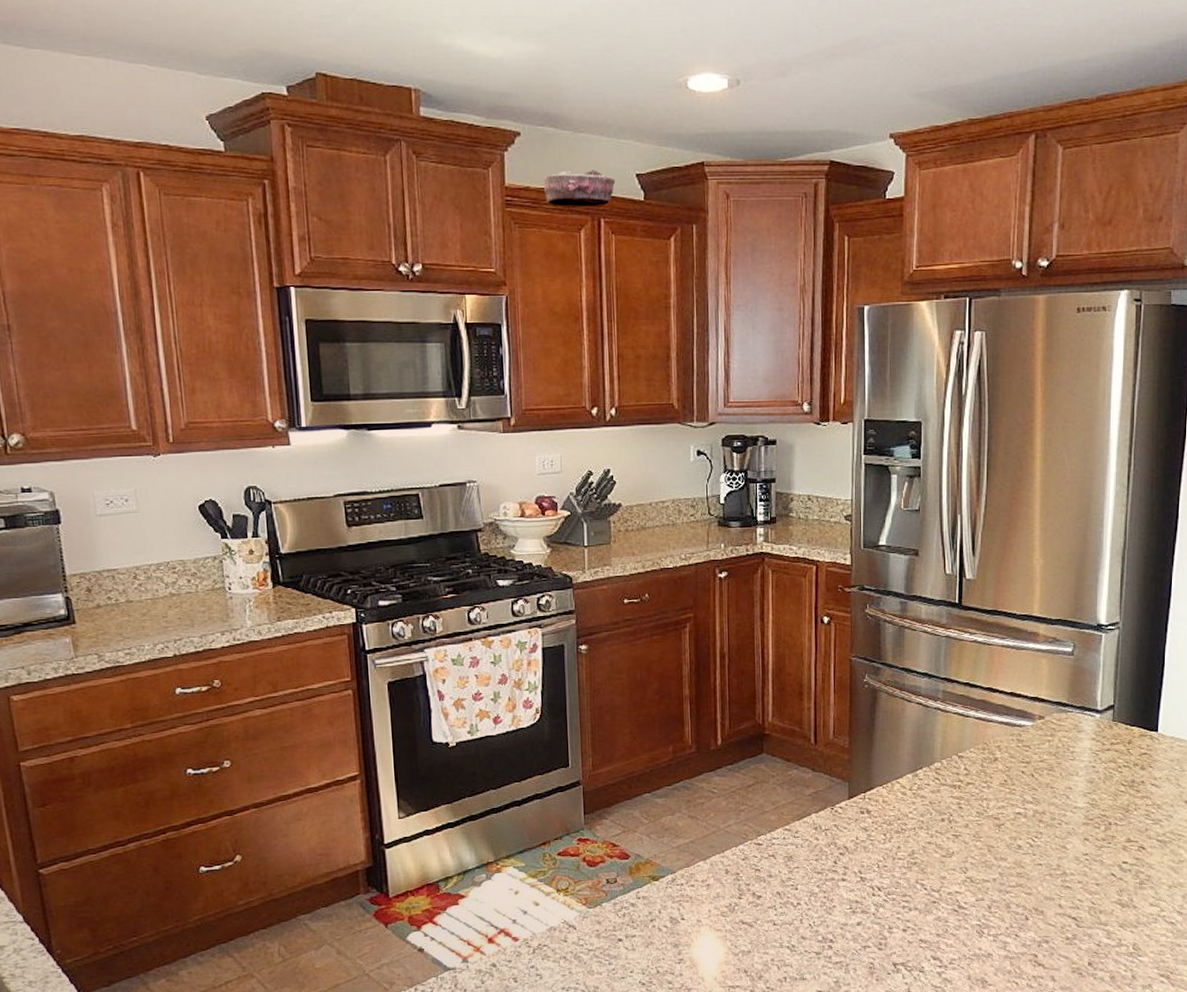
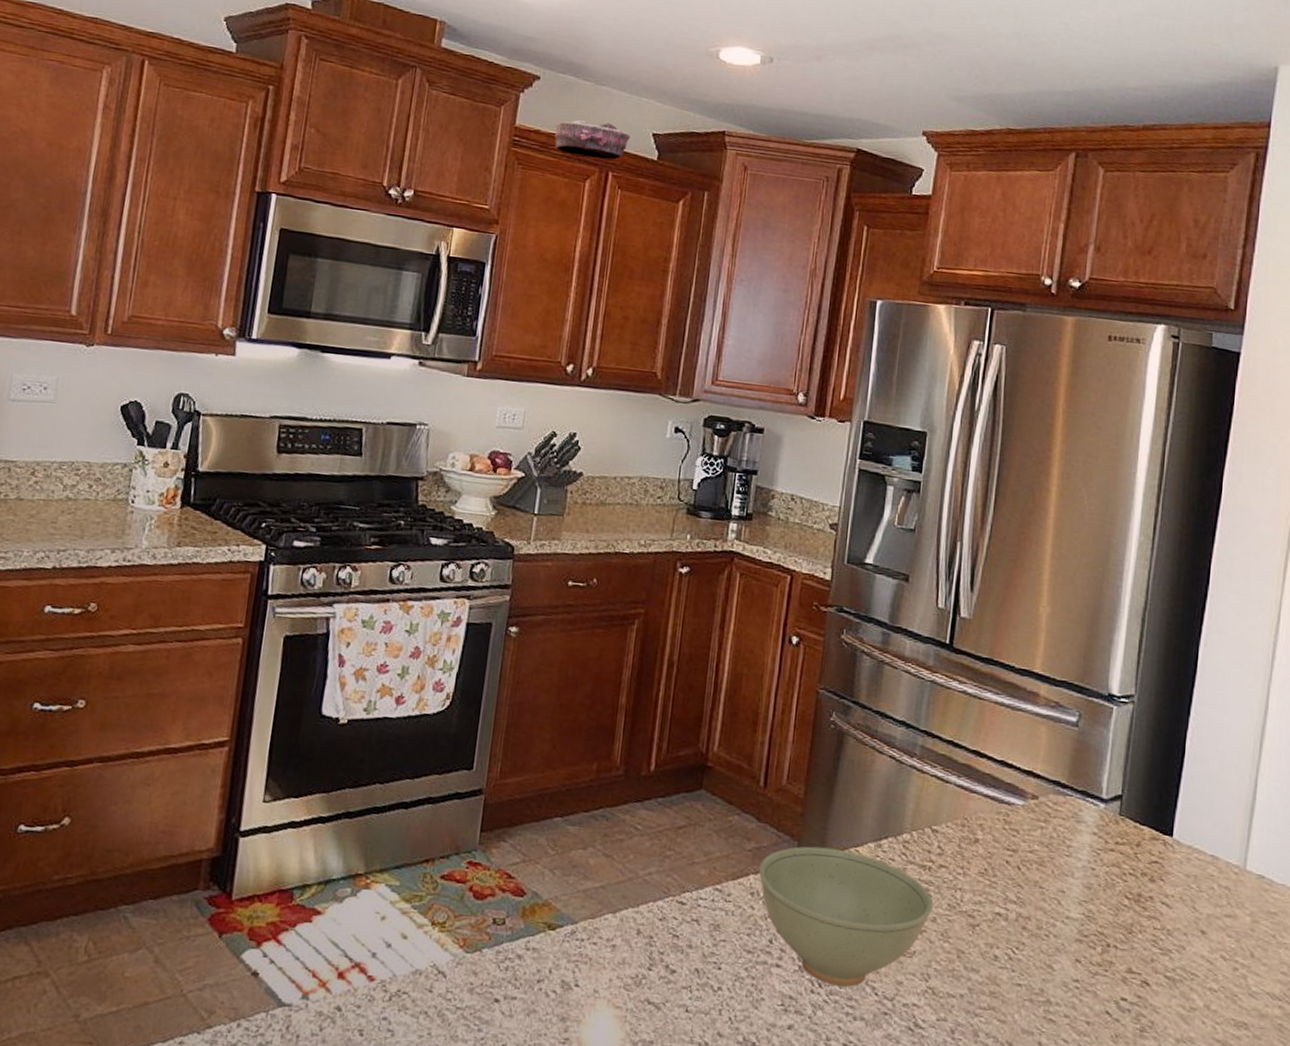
bowl: none [818,783,965,888] -> present [758,846,934,987]

